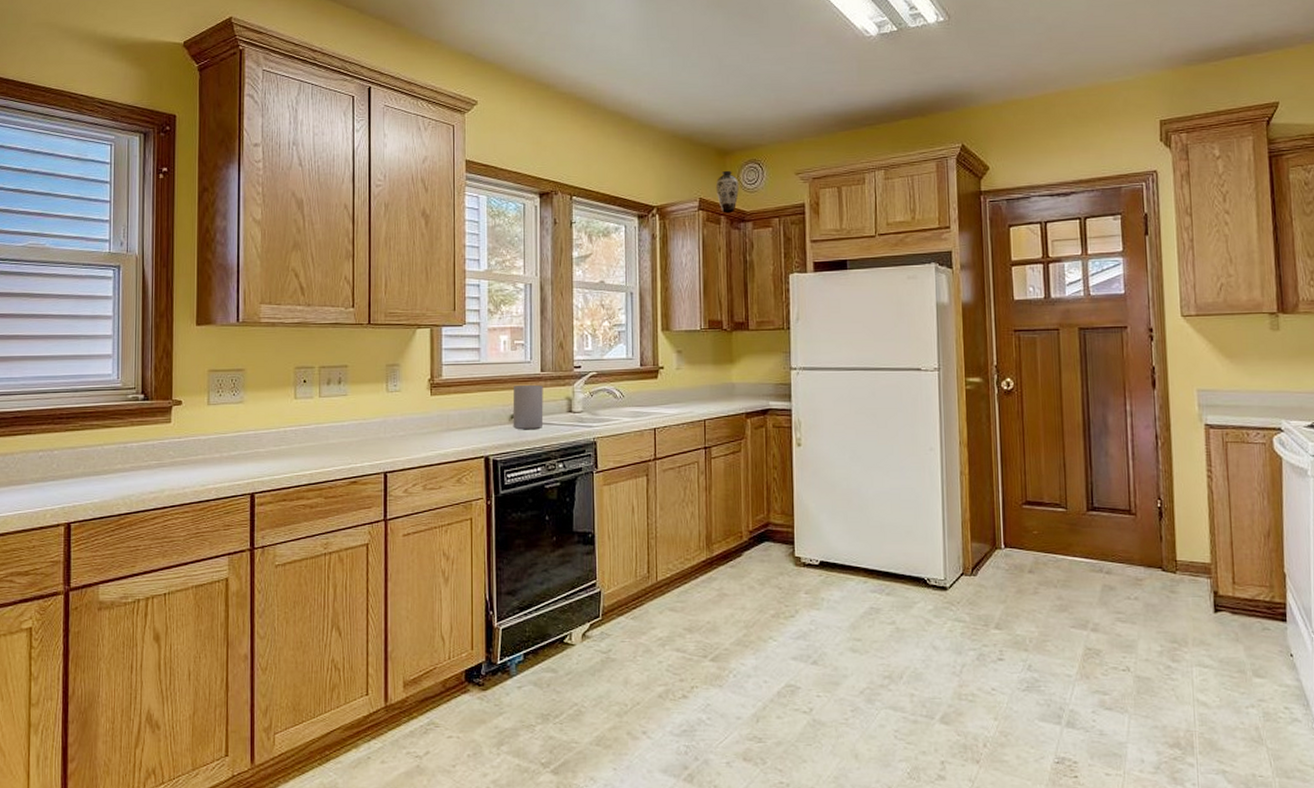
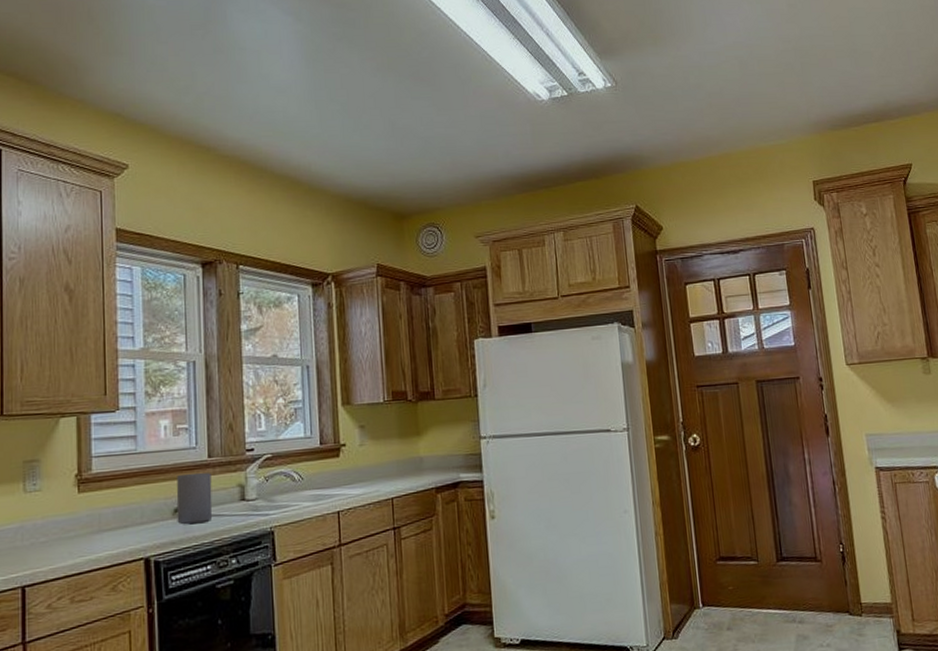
decorative vase: present [715,170,740,214] -> none [393,234,419,279]

